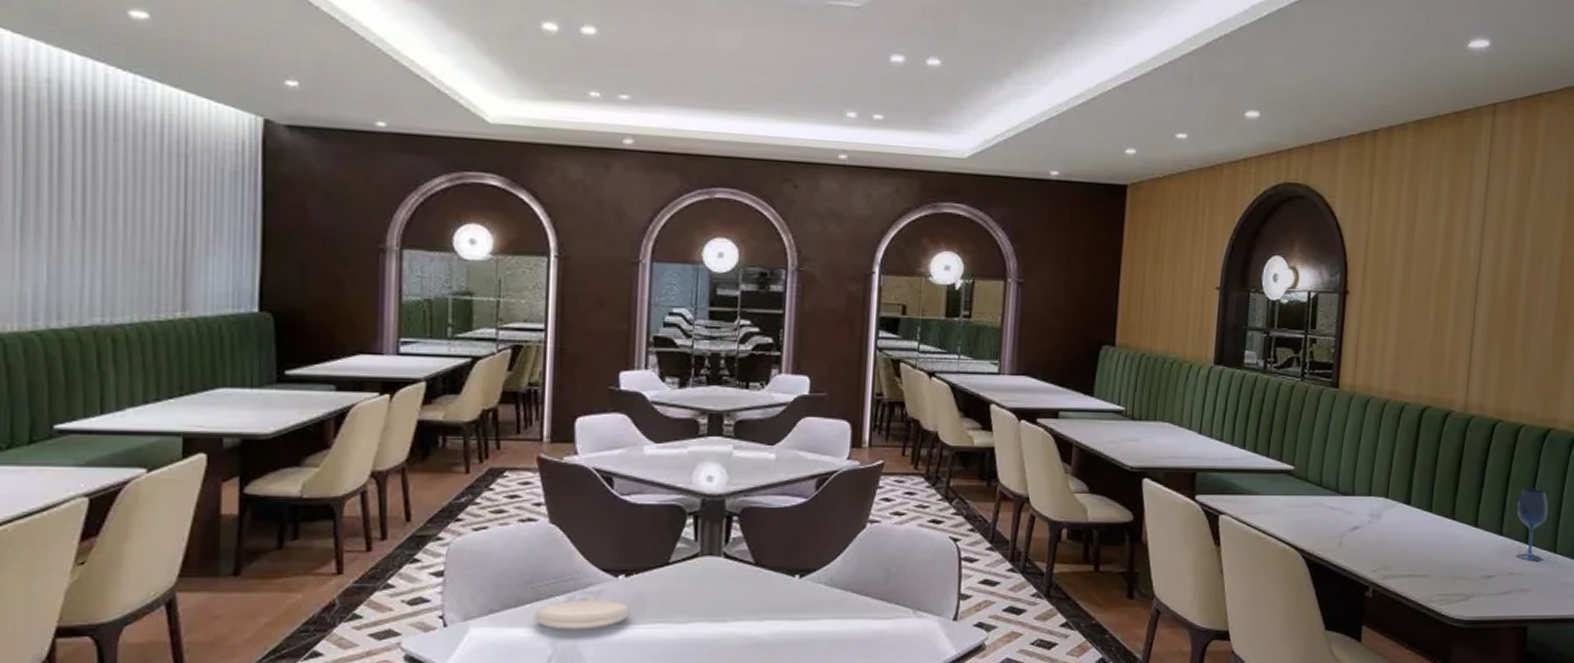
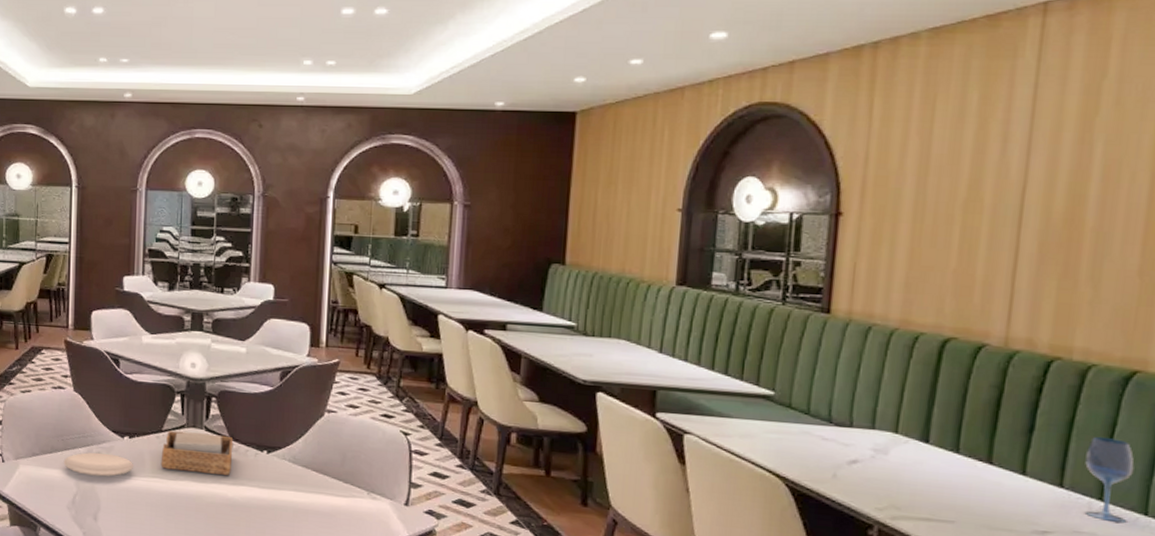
napkin holder: none [666,561,759,611] -> present [160,430,234,476]

